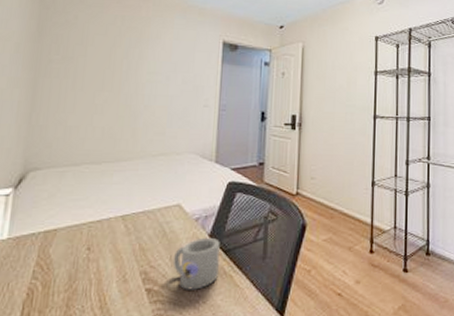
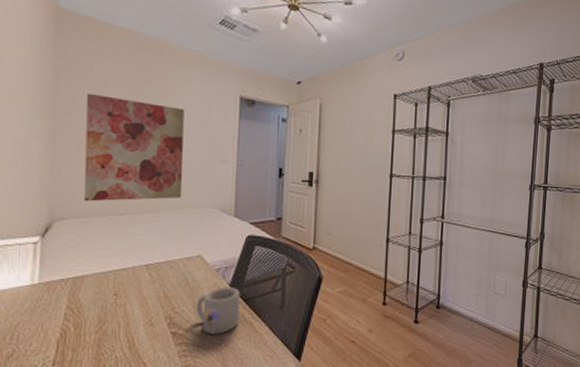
wall art: none [60,41,167,150] -> present [83,93,185,202]

